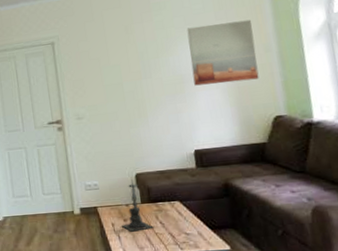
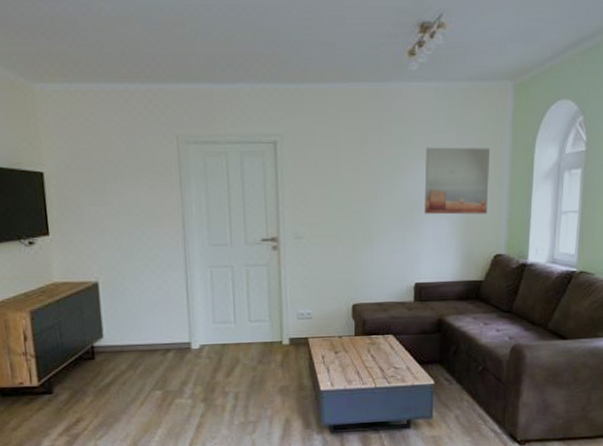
candle holder: present [121,179,155,232] -> none [331,310,366,365]

